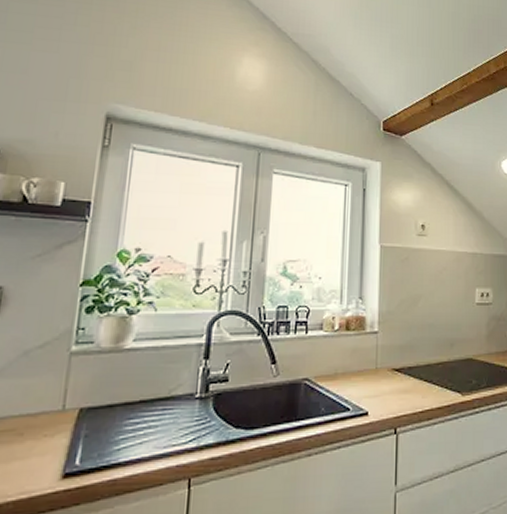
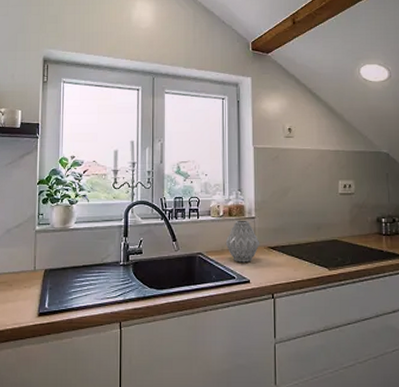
vase: none [339,335,383,390] -> present [225,220,260,263]

